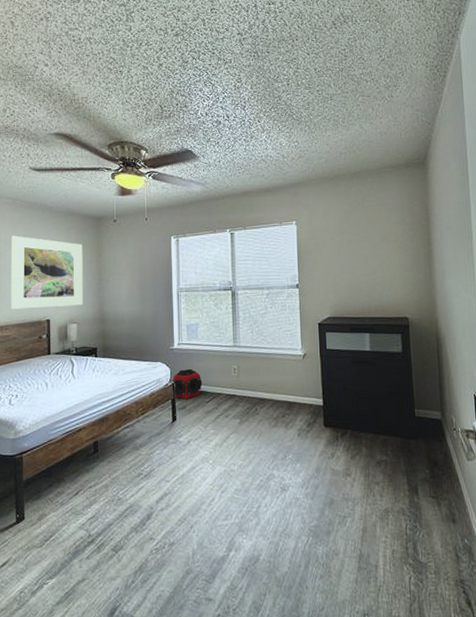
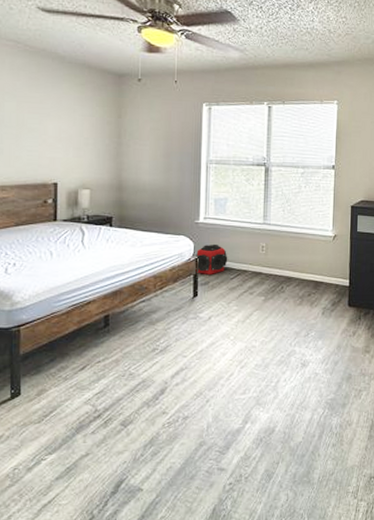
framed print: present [11,235,83,310] -> none [9,84,100,170]

